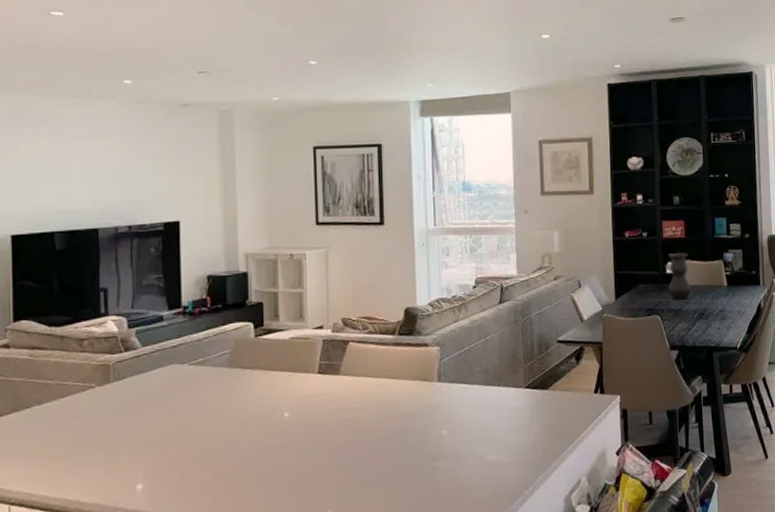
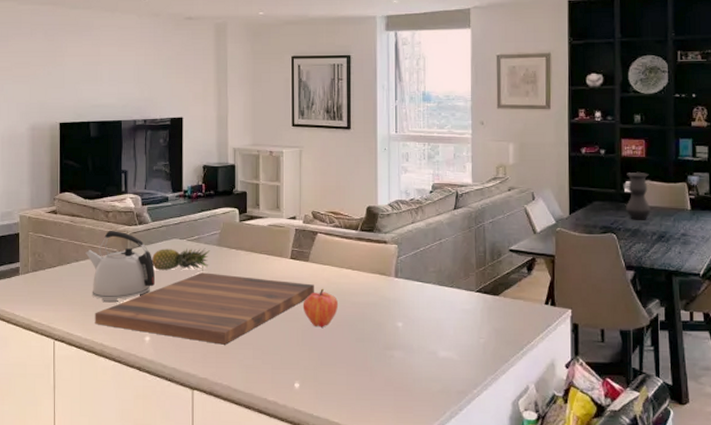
kettle: none [51,361,147,449] -> present [85,231,155,302]
cutting board: none [67,399,347,482] -> present [95,272,314,345]
fruit: none [144,371,219,404] -> present [152,248,210,271]
fruit: none [333,402,376,447] -> present [302,288,339,328]

